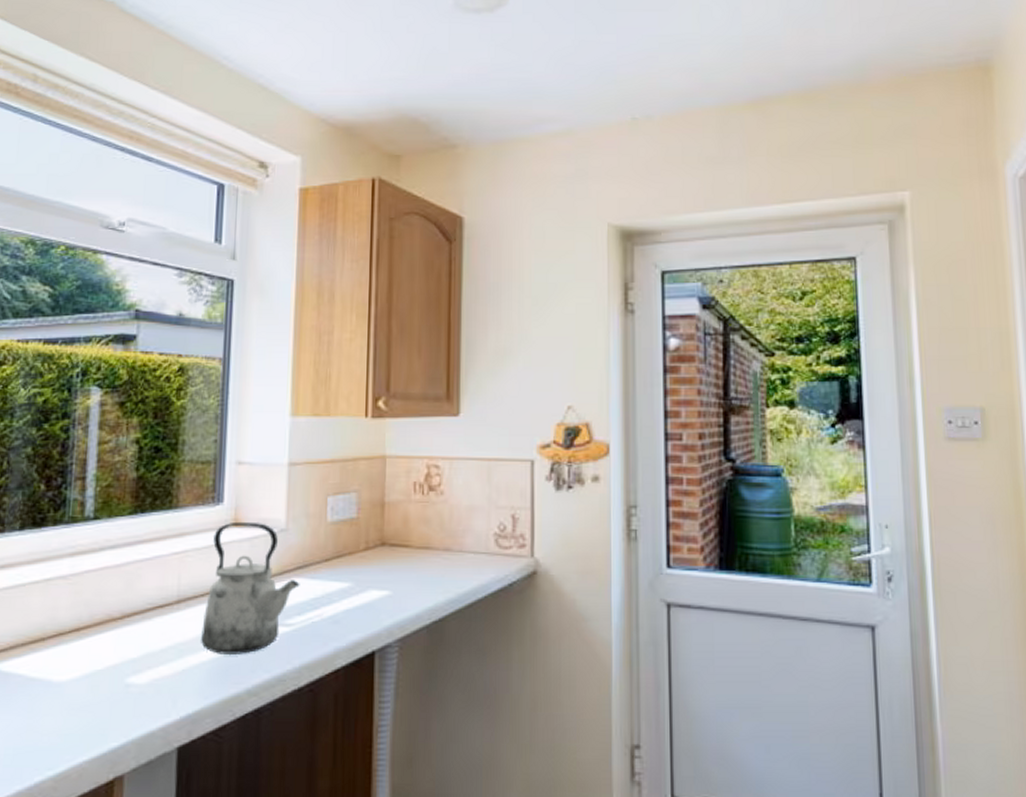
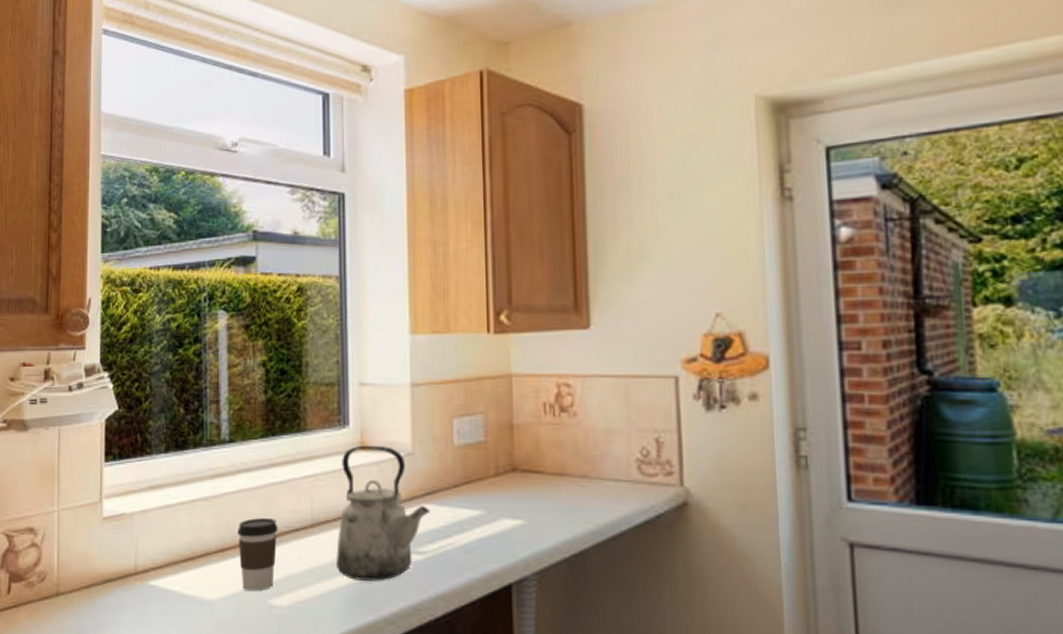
coffee cup: none [96,596,141,671] -> present [237,518,278,592]

